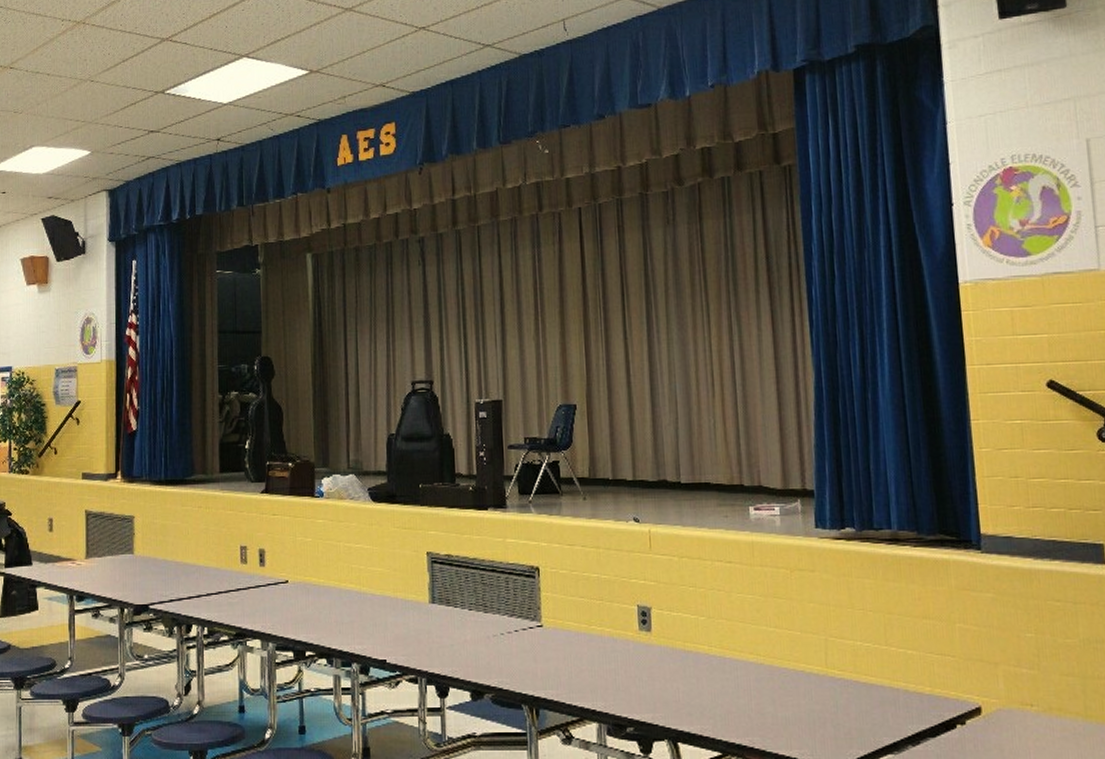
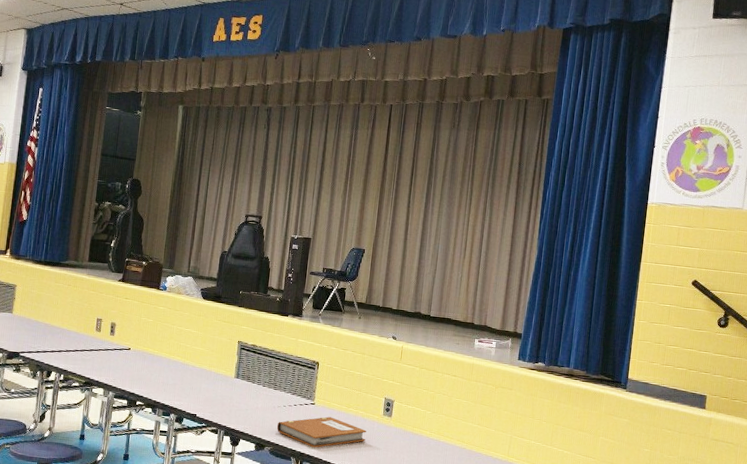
notebook: none [496,641,620,688] -> present [277,416,366,448]

